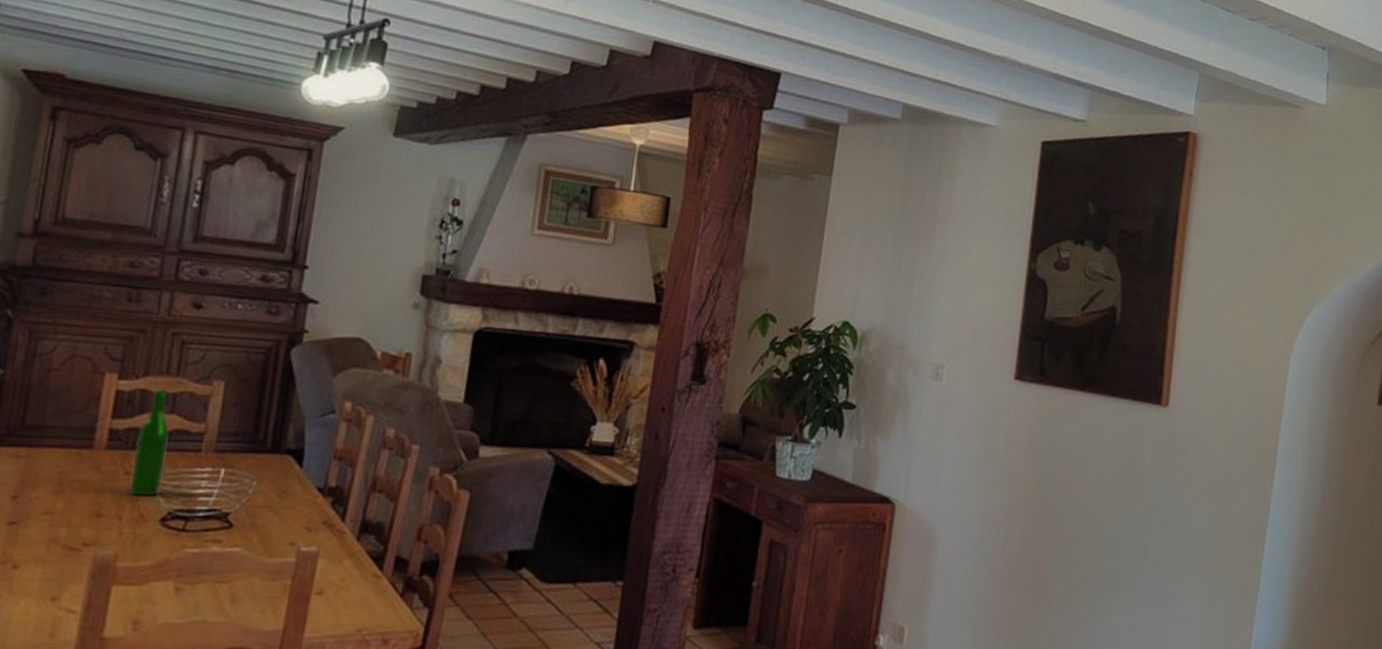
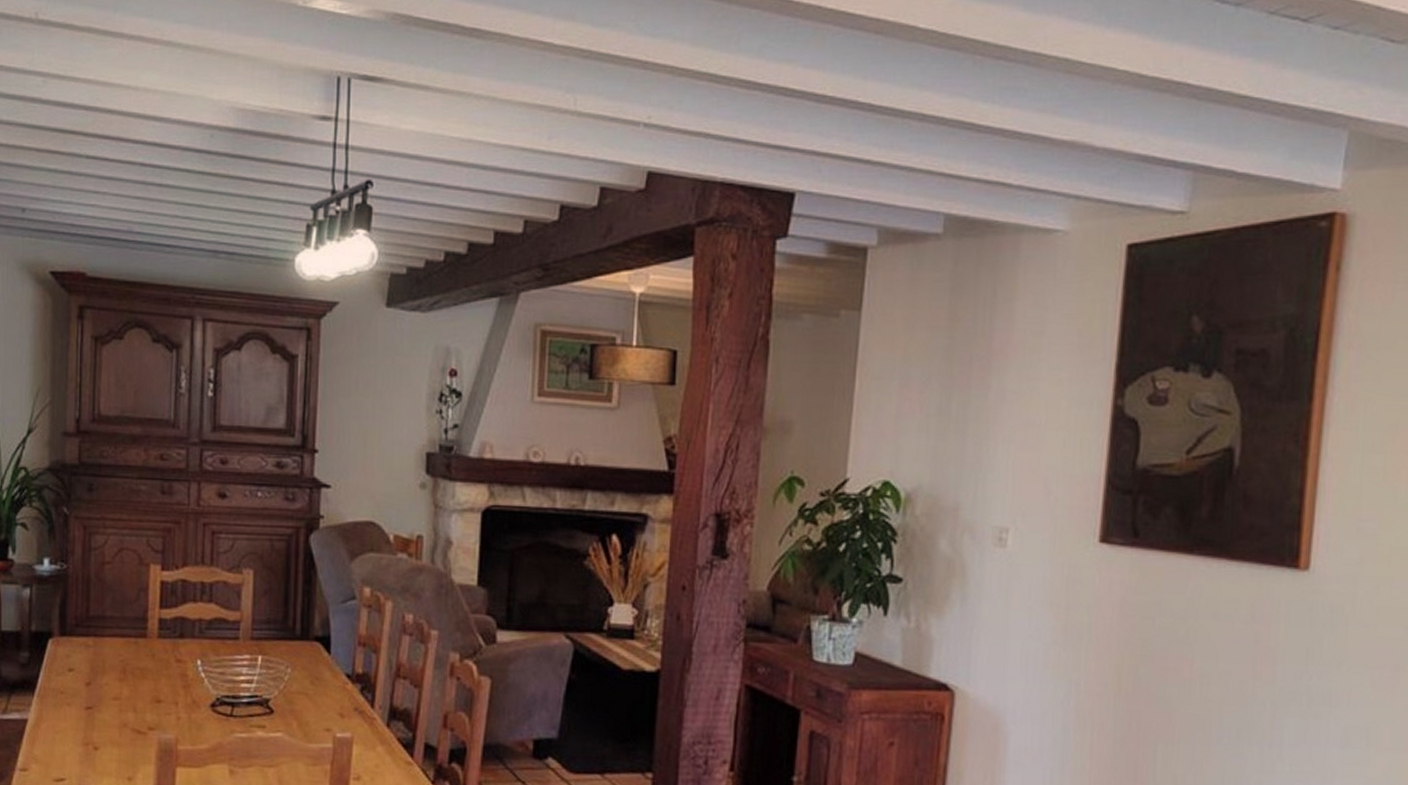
wine bottle: present [129,390,169,497] -> none [181,580,209,683]

